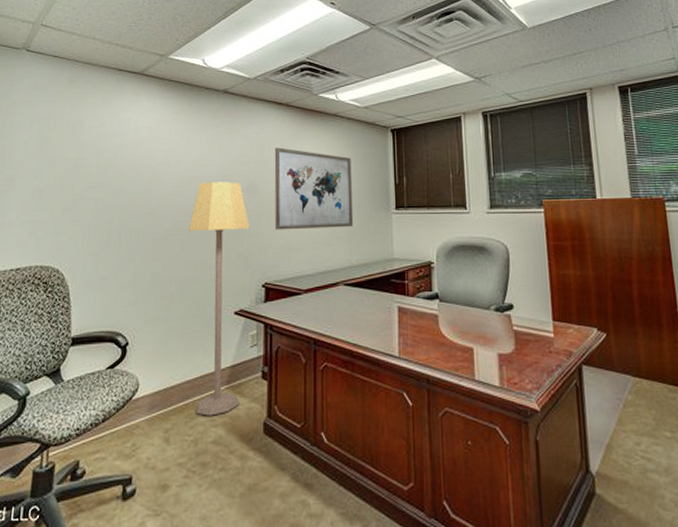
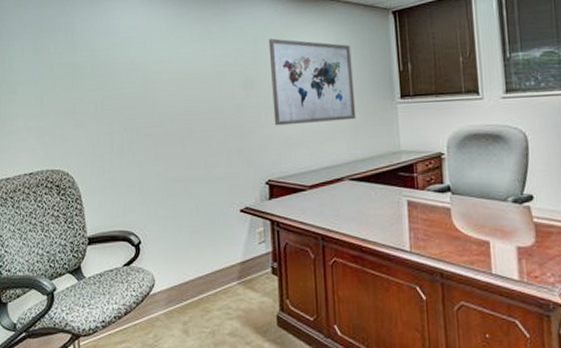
lamp: present [189,182,250,416] -> none [188,77,252,310]

